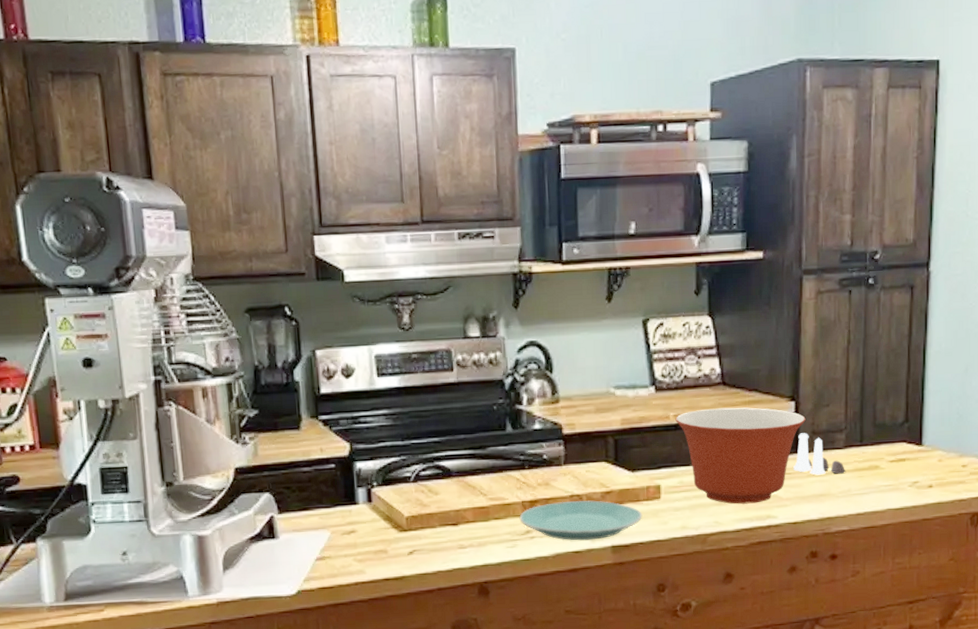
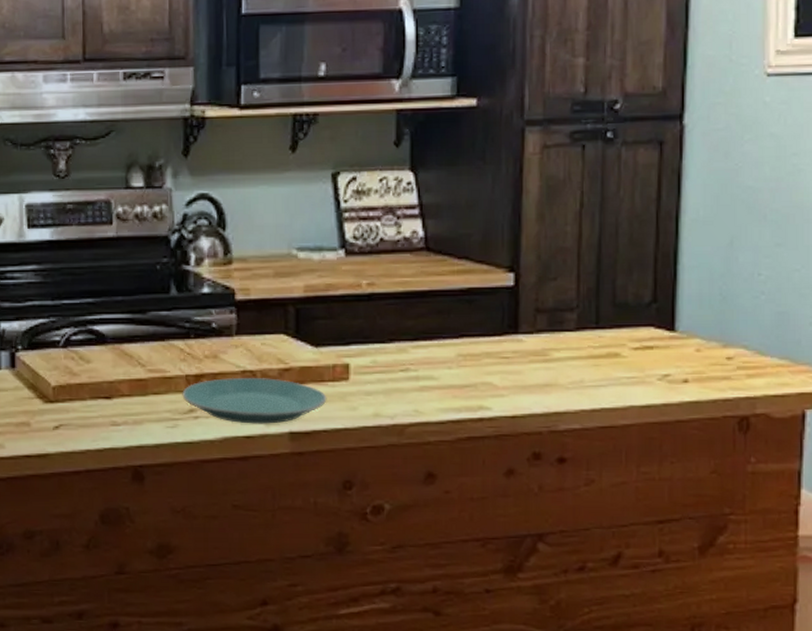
mixing bowl: present [675,407,806,504] -> none [368,277,528,391]
salt and pepper shaker set: present [793,433,846,475] -> none [512,310,578,361]

